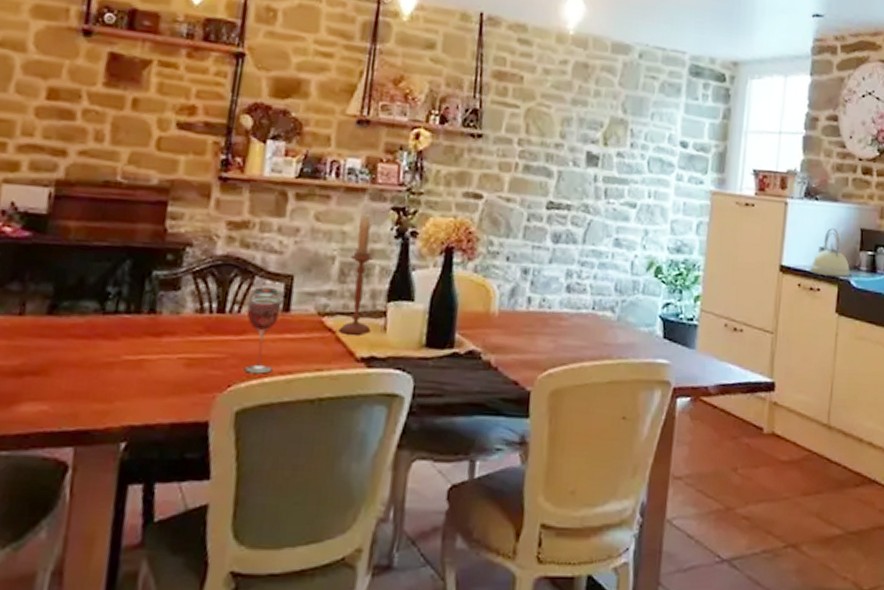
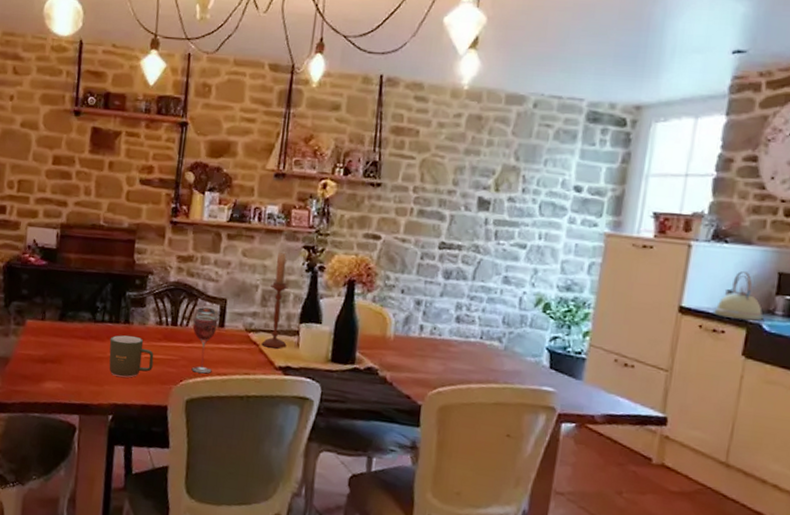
mug: none [123,329,191,389] -> present [109,335,154,378]

